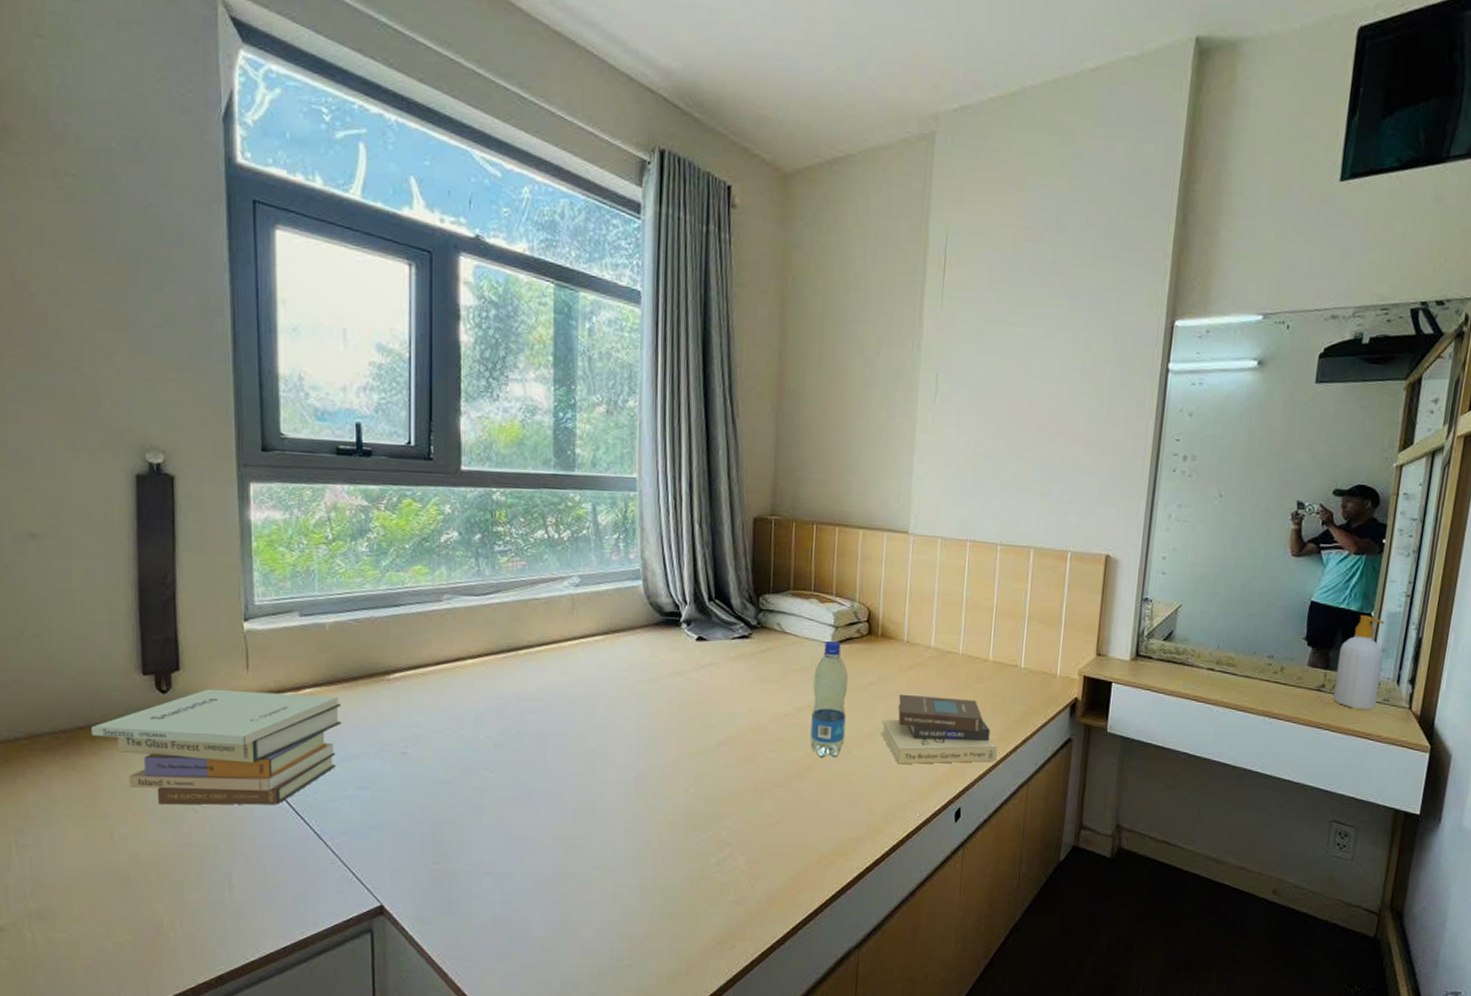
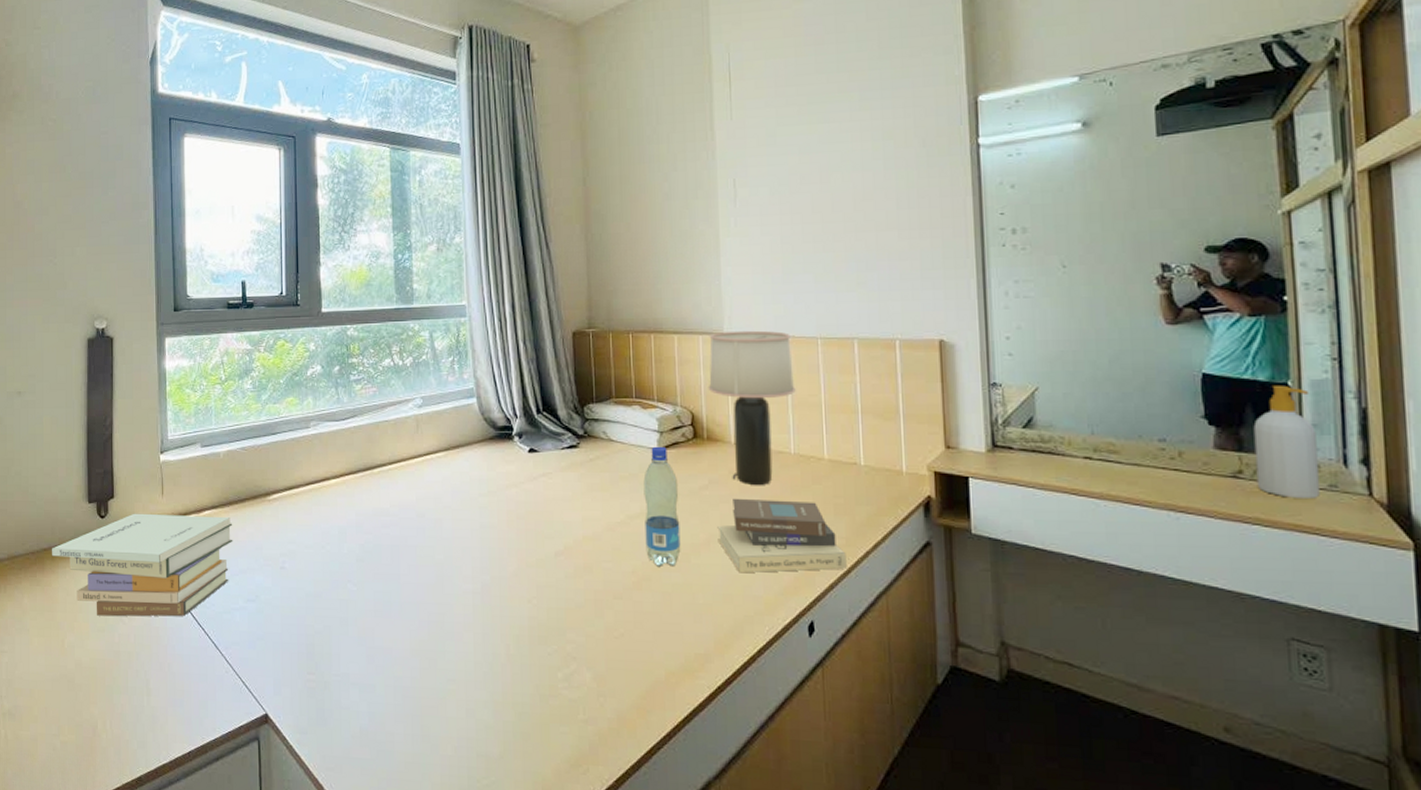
table lamp: none [887,530,973,683] -> present [708,330,796,485]

